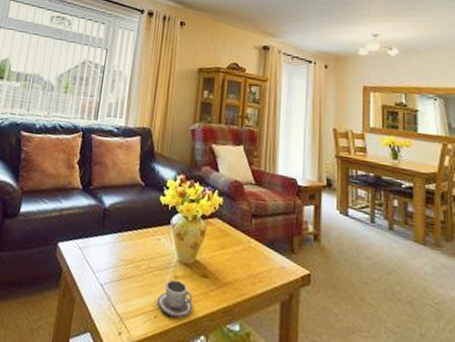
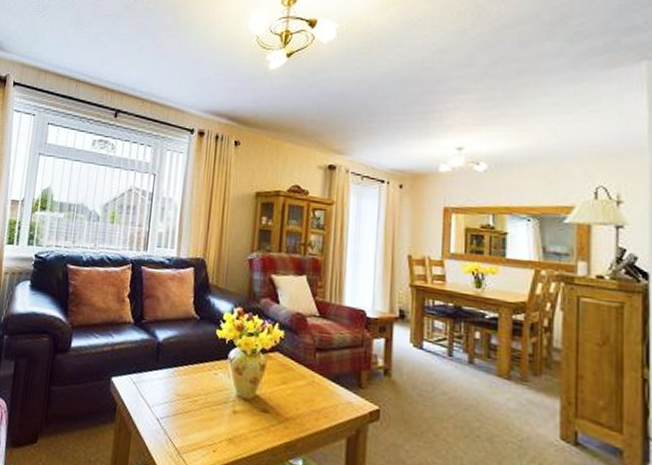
cup: present [157,279,194,318] -> none [215,414,254,452]

